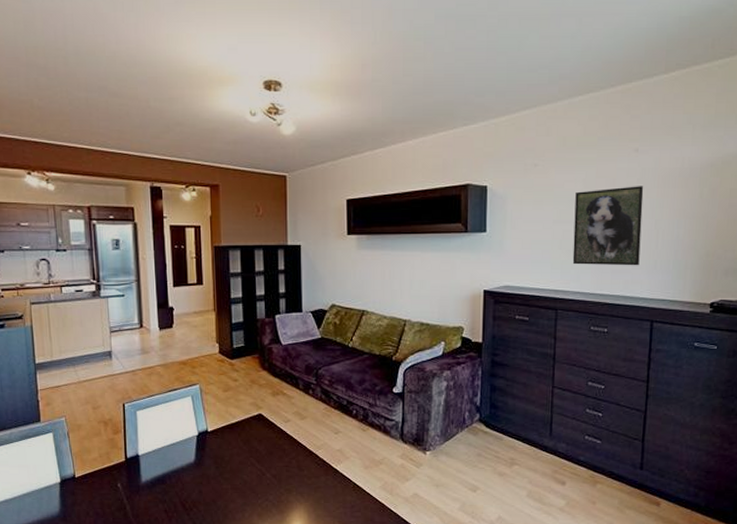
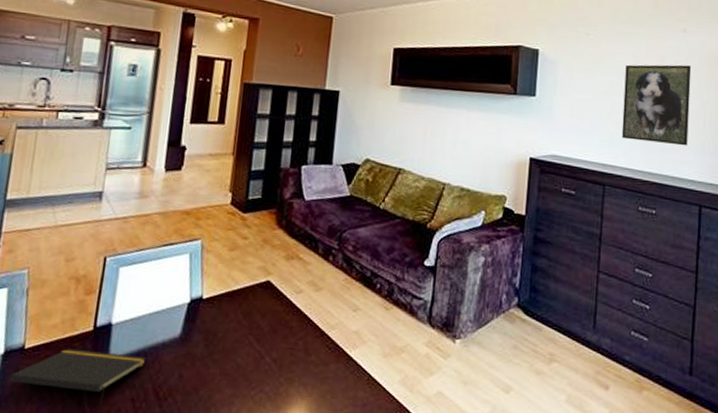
notepad: none [68,475,171,516] -> present [8,348,147,406]

